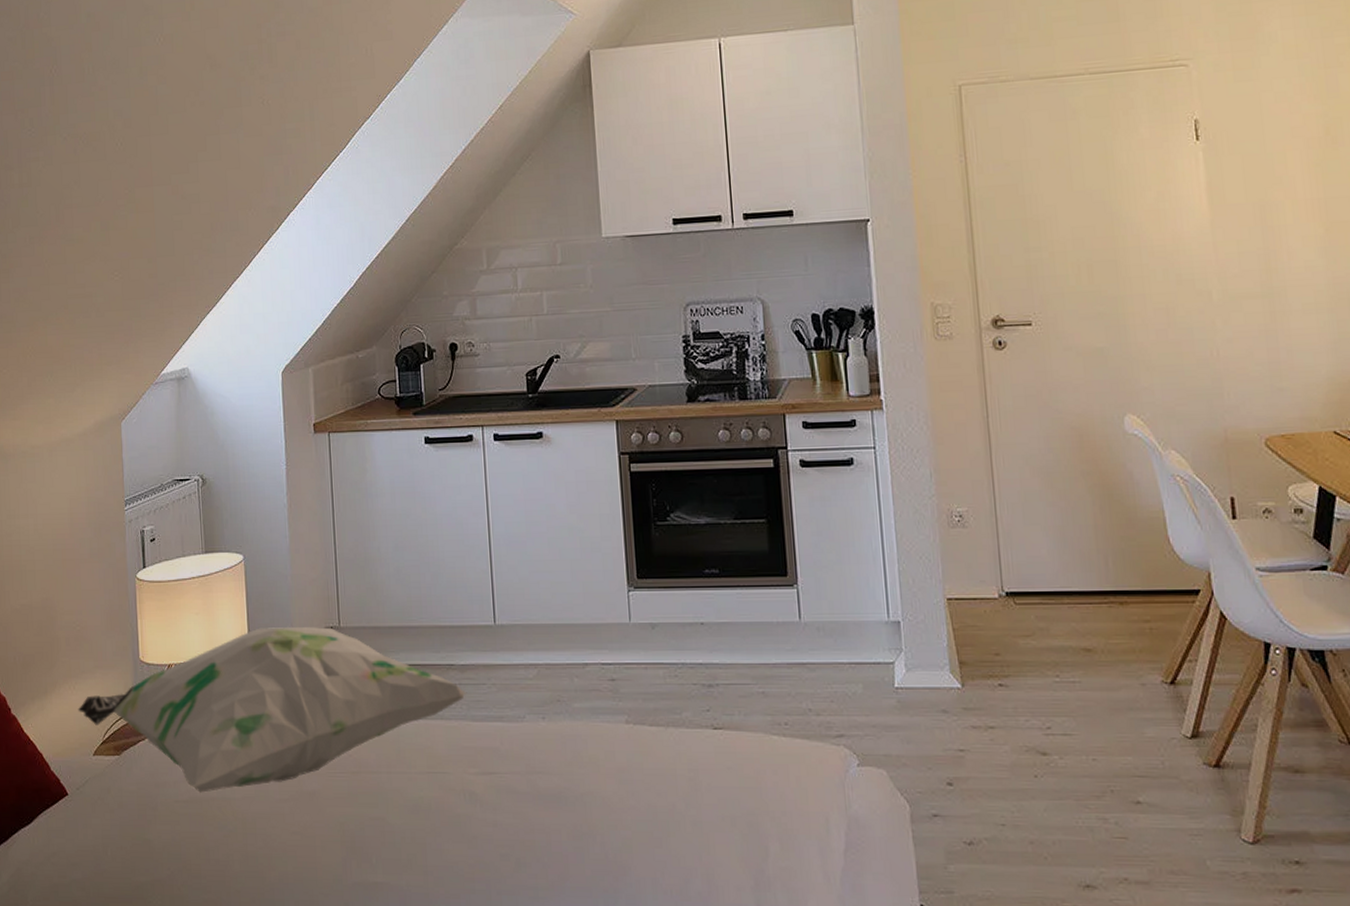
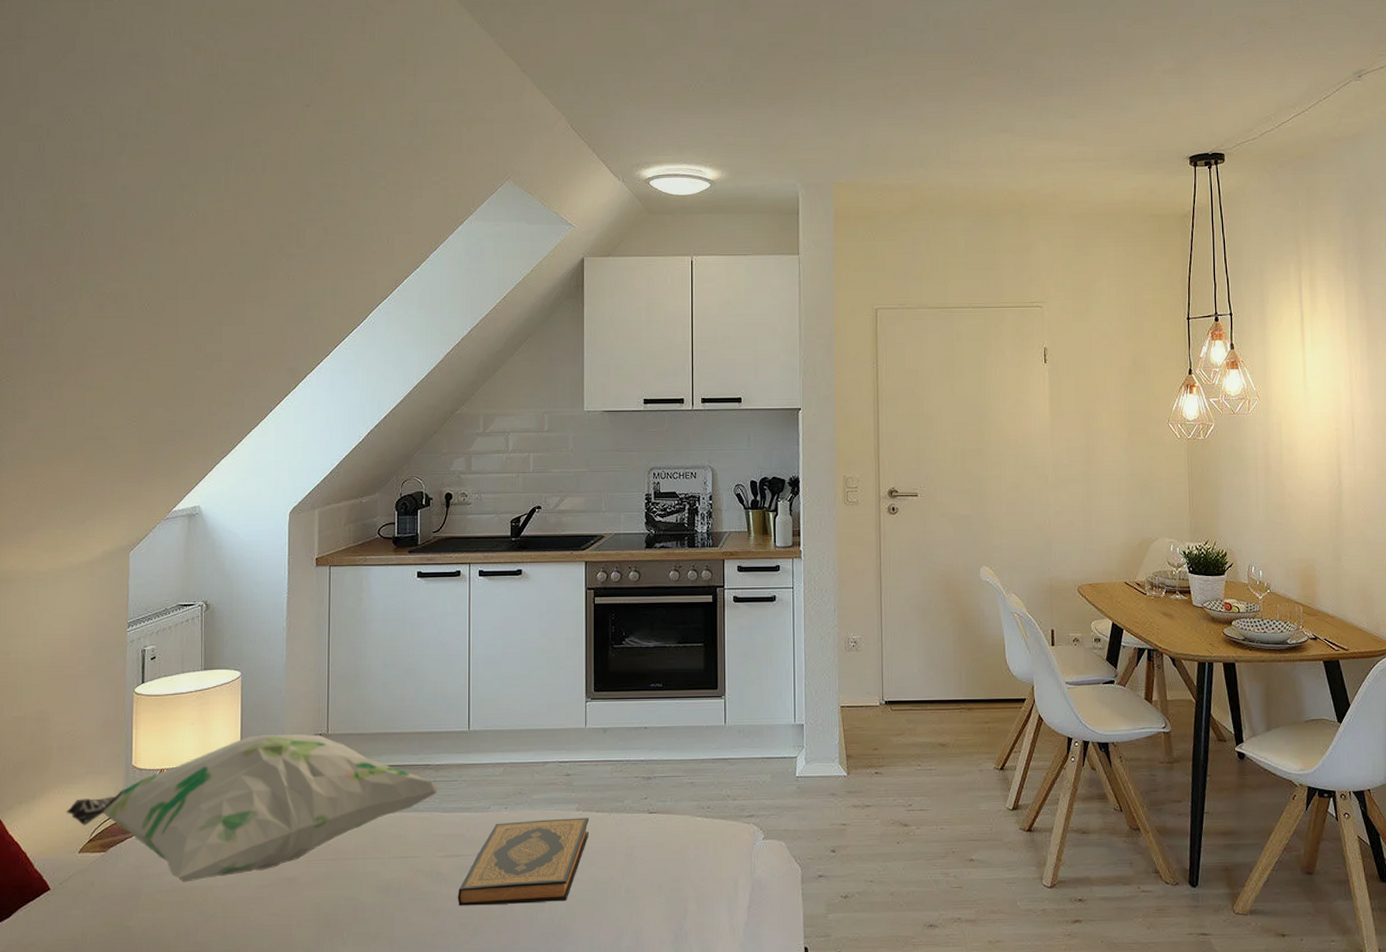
hardback book: none [495,732,643,834] -> present [457,817,589,906]

